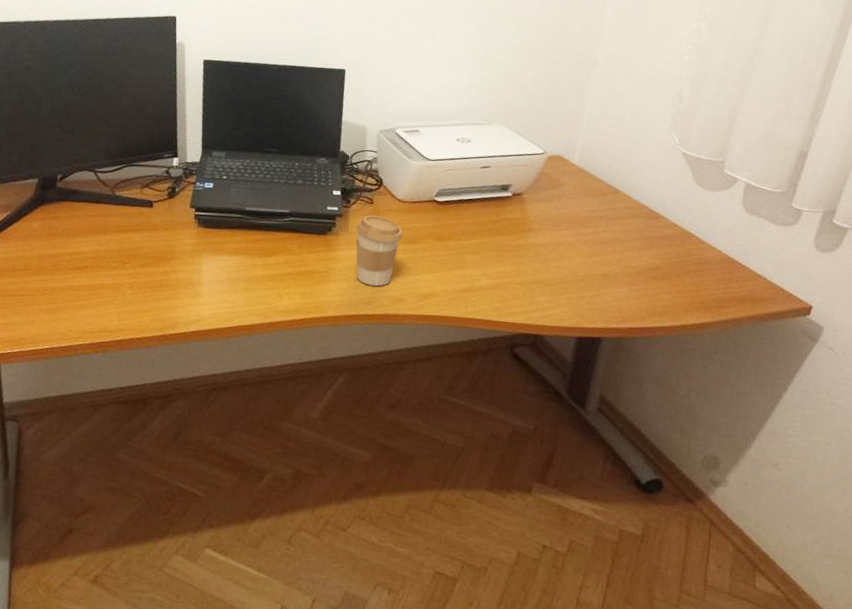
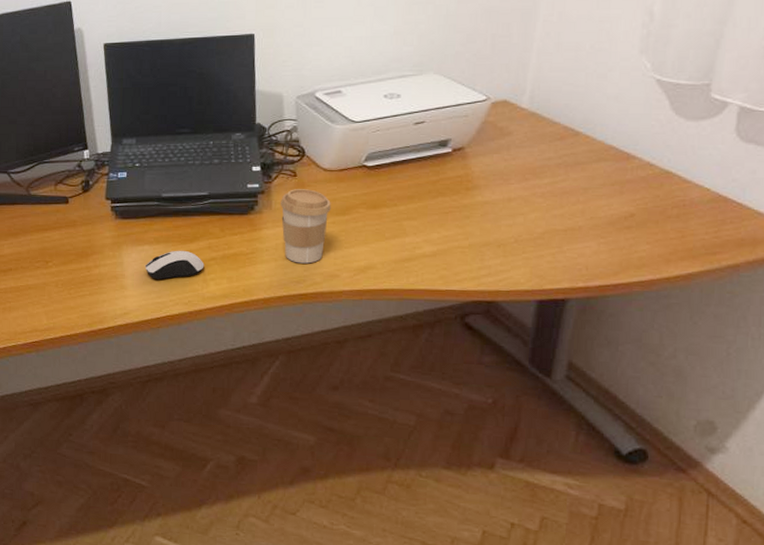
computer mouse: none [222,262,280,290] -> present [145,250,205,280]

